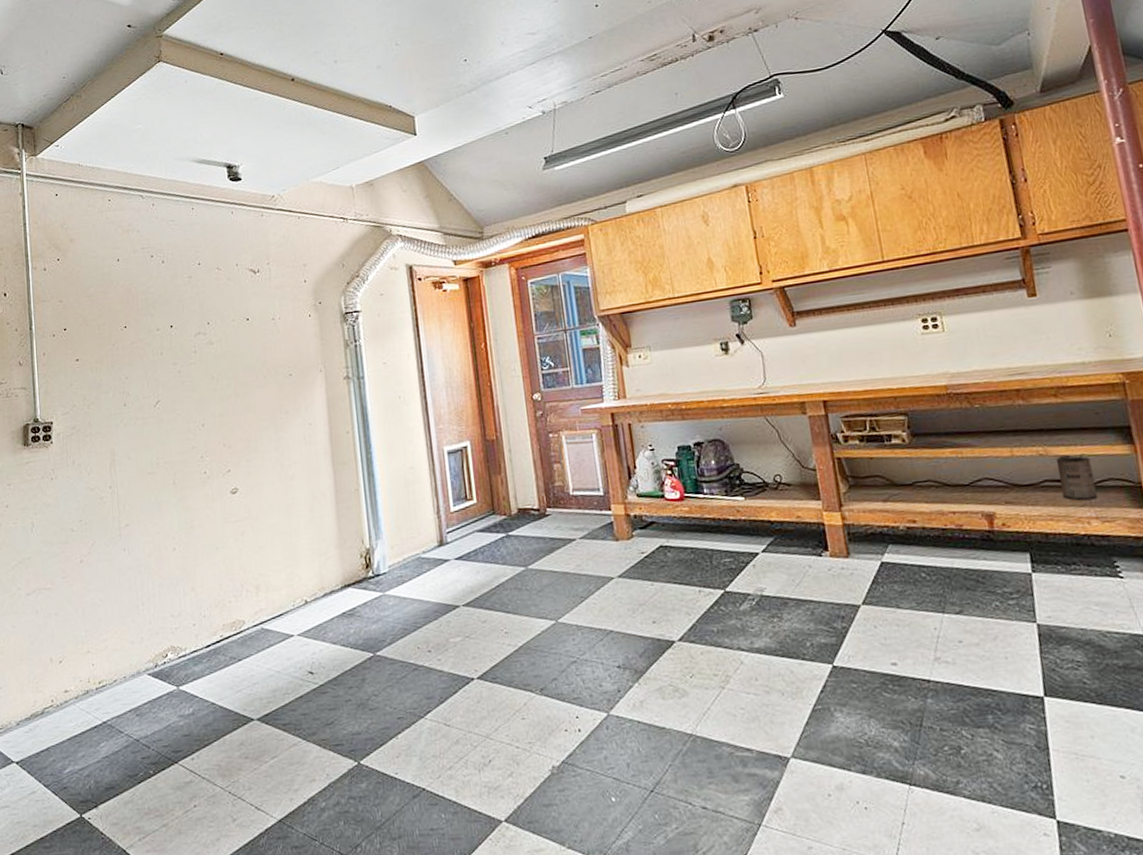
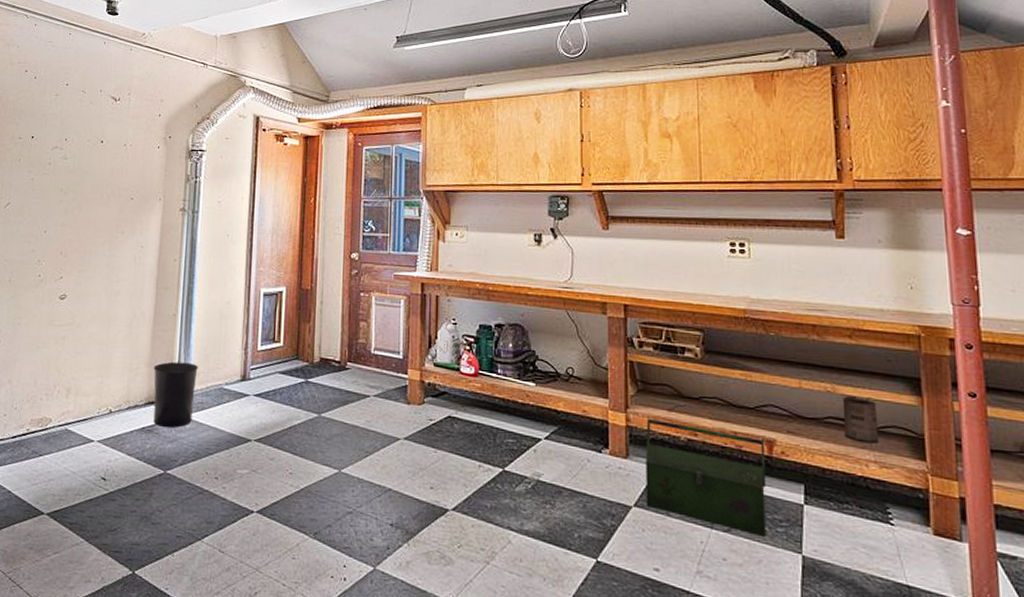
waste bin: none [343,537,394,608] -> present [153,361,198,428]
tool box: none [863,512,999,612] -> present [645,418,767,536]

